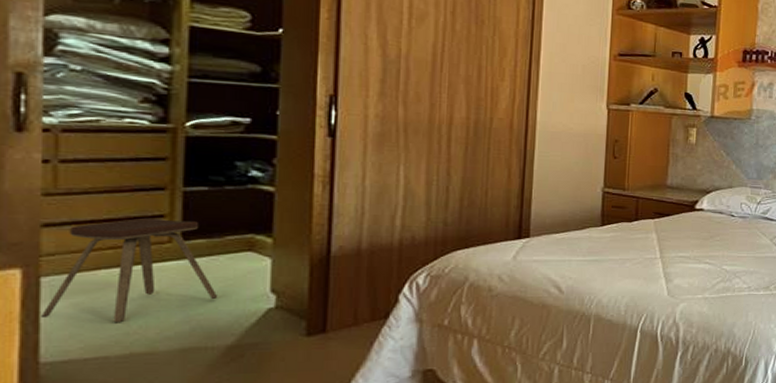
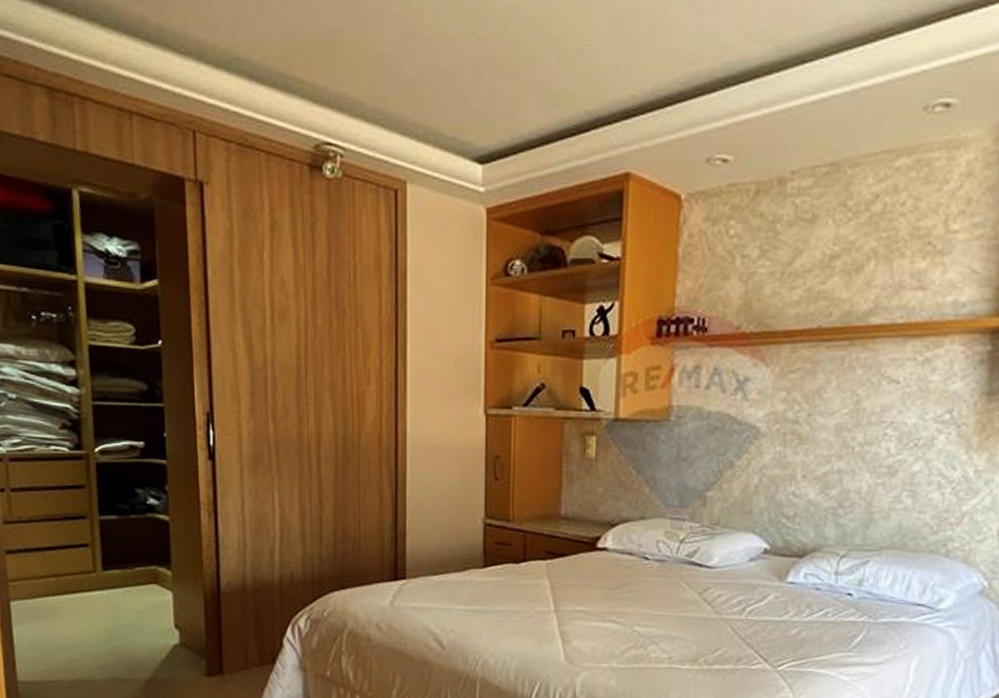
music stool: present [41,217,218,323] -> none [14,546,135,649]

